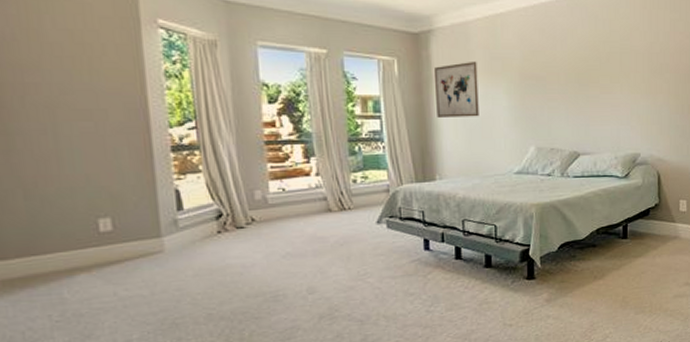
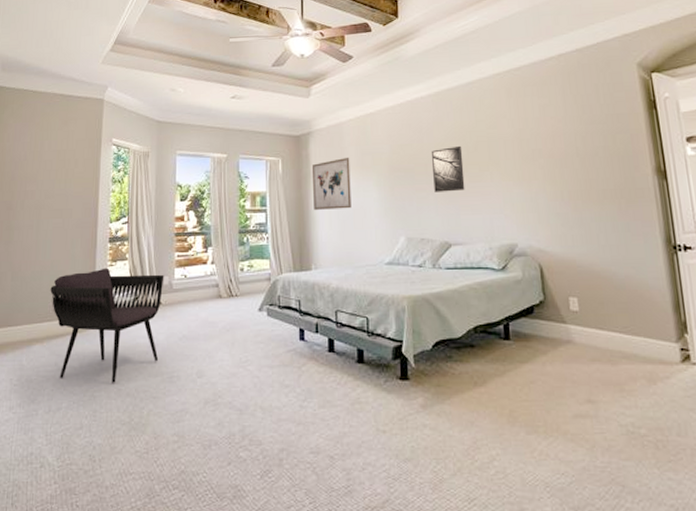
armchair: none [90,182,258,309] -> present [50,268,164,383]
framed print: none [565,55,596,102] -> present [432,145,465,192]

